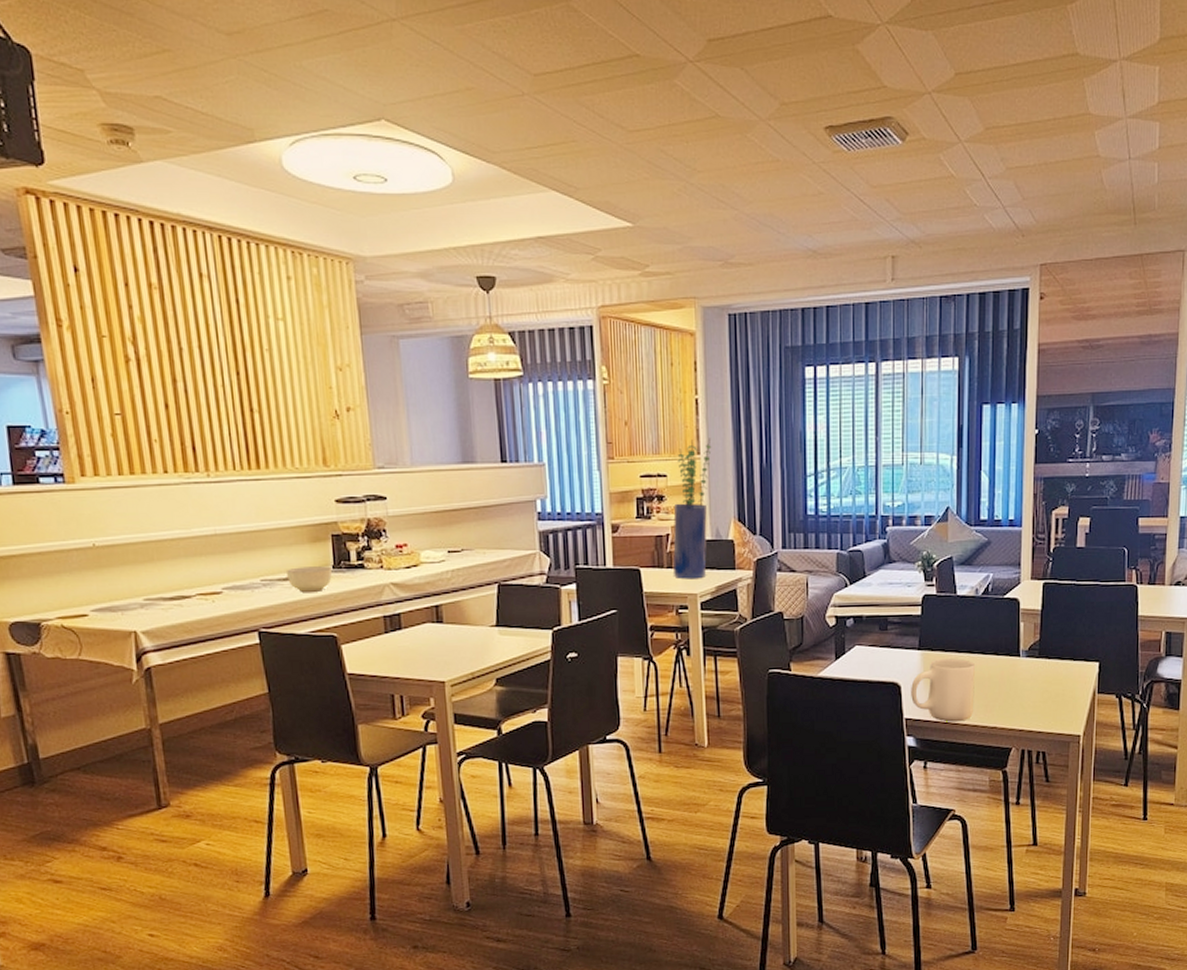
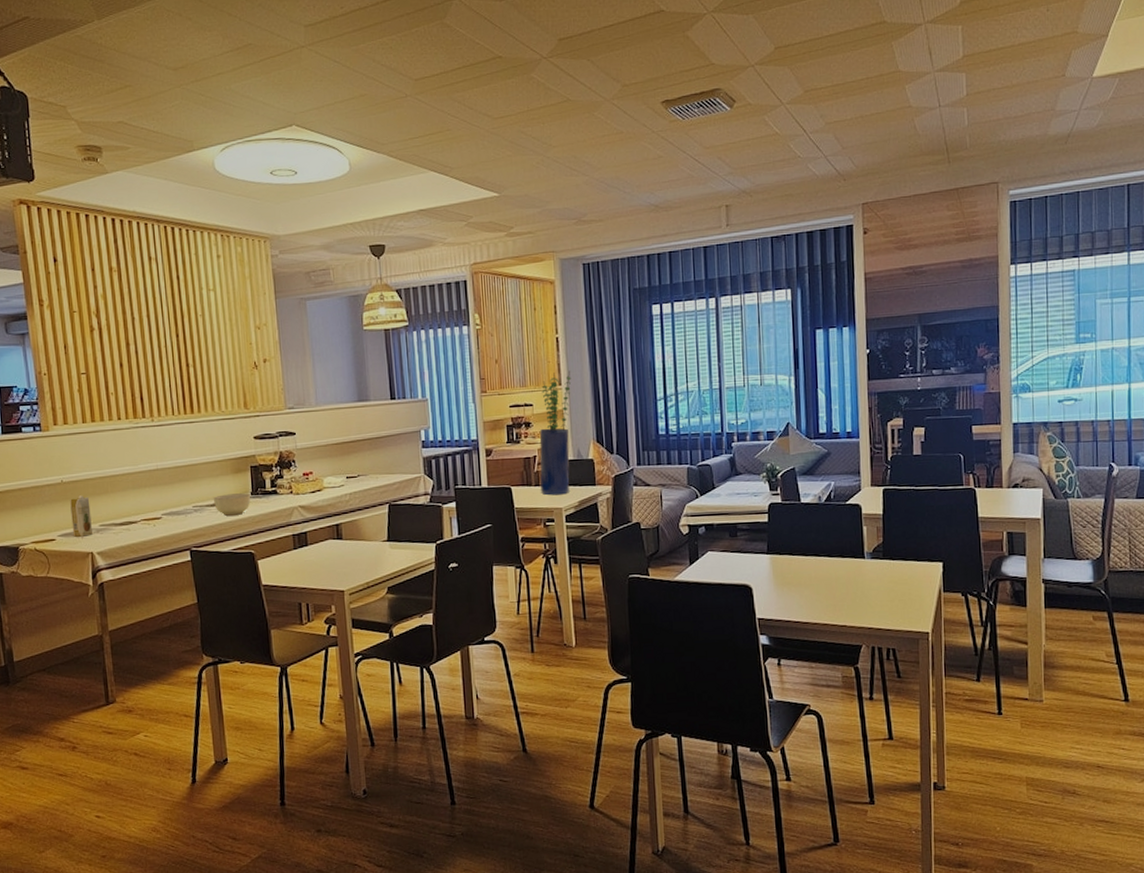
juice carton: none [105,563,135,614] -> present [70,495,92,538]
cup: present [911,658,975,722] -> none [762,561,824,621]

